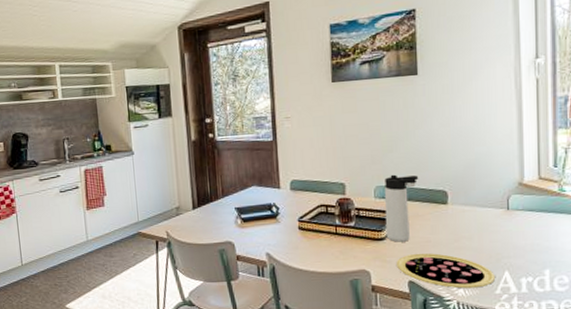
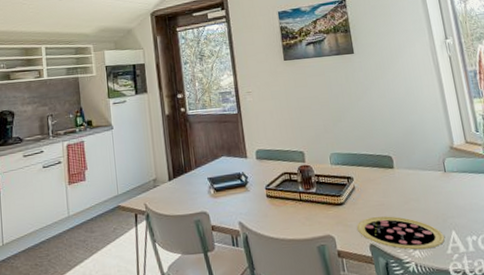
thermos bottle: present [384,174,419,242] -> none [337,142,367,207]

